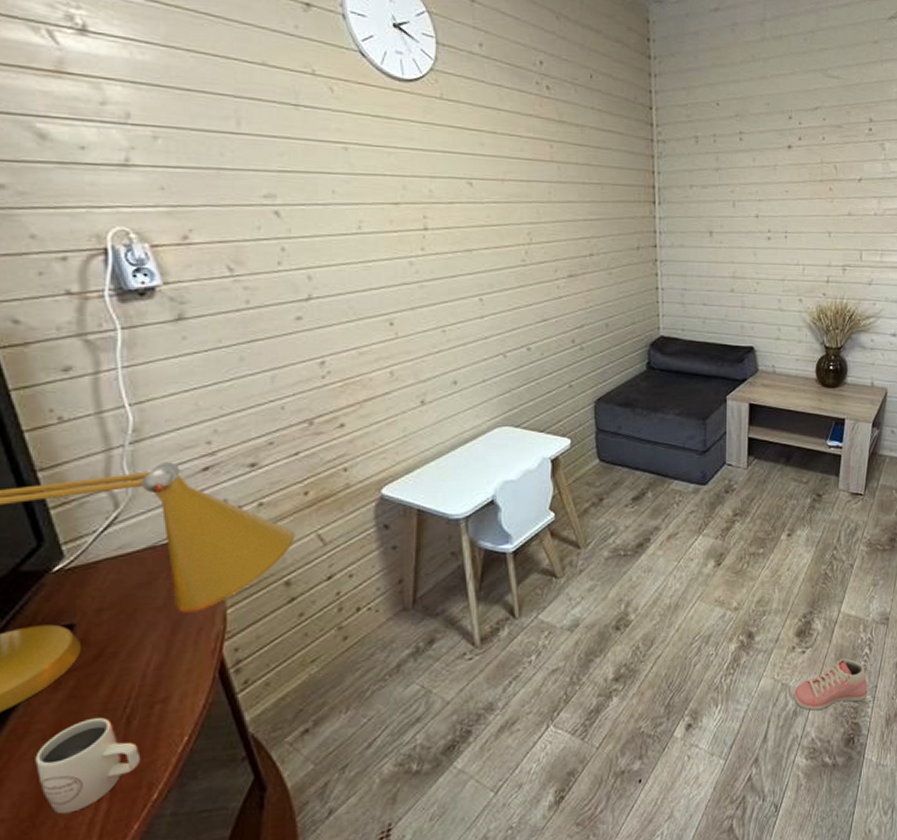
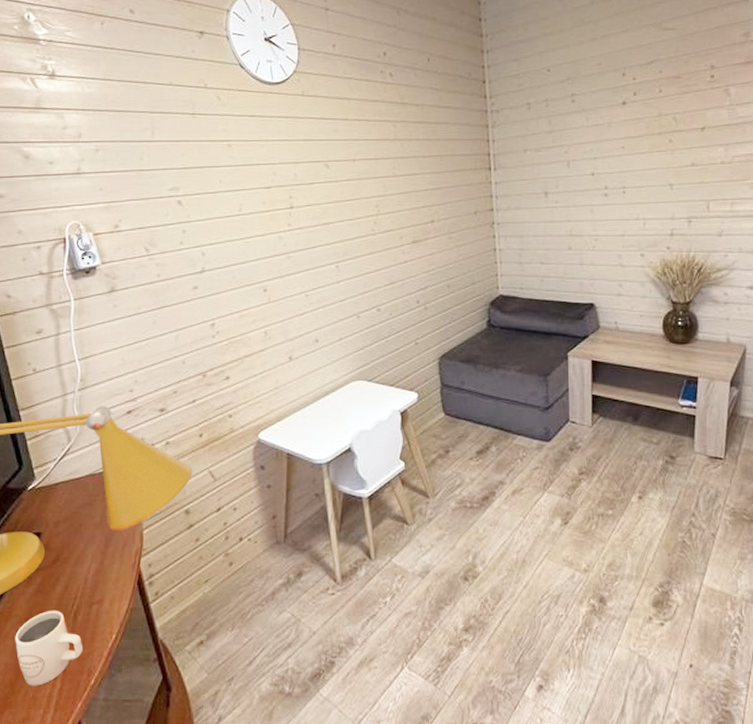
sneaker: present [794,658,868,711] -> none [653,636,740,690]

